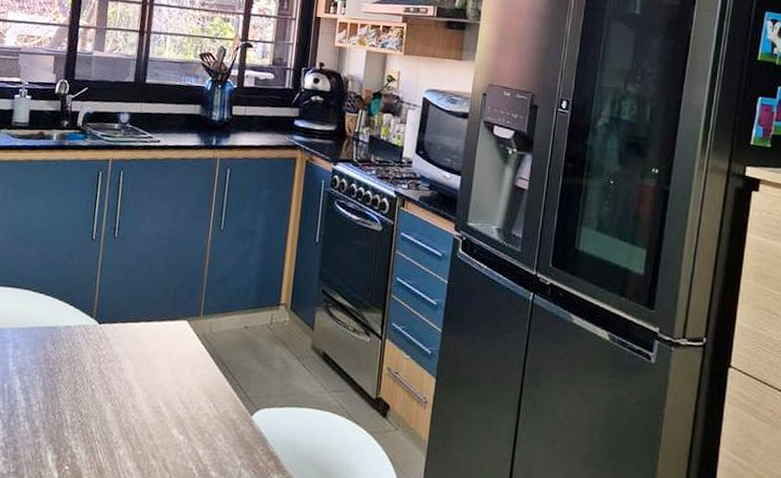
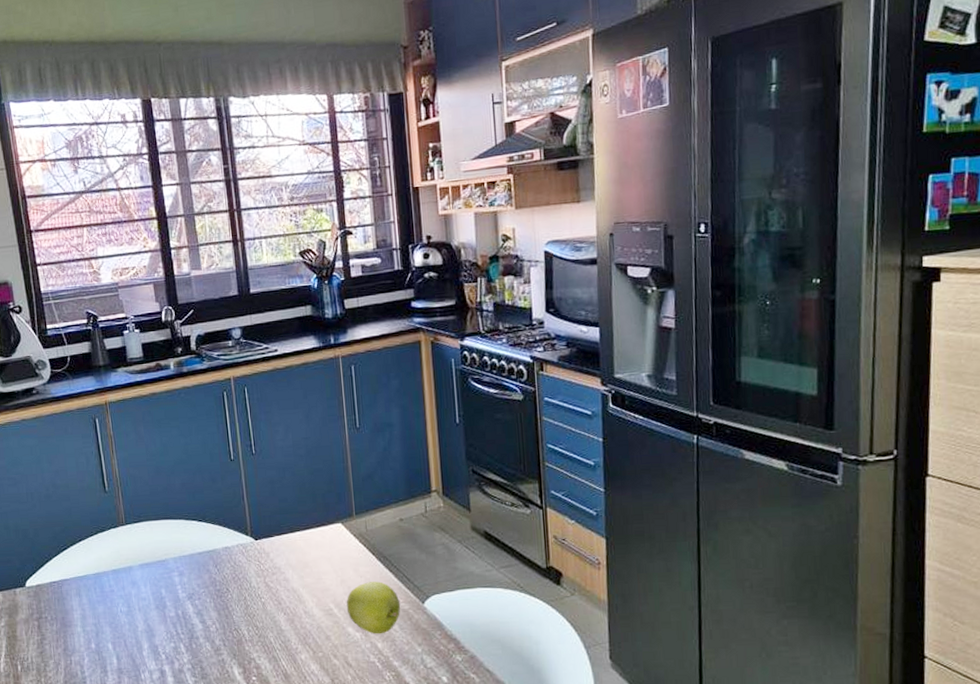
apple: none [175,384,230,441] -> present [346,581,401,634]

